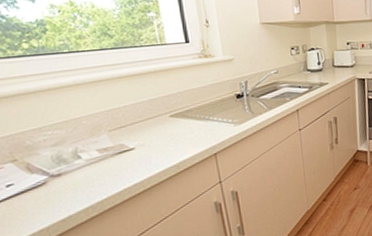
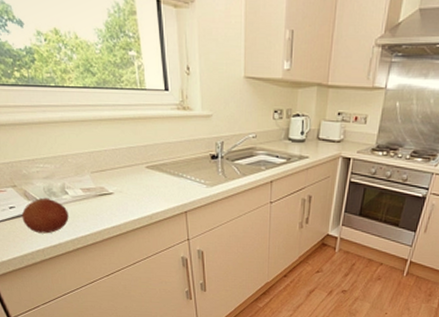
fruit: none [21,166,82,210] -> present [21,197,69,234]

